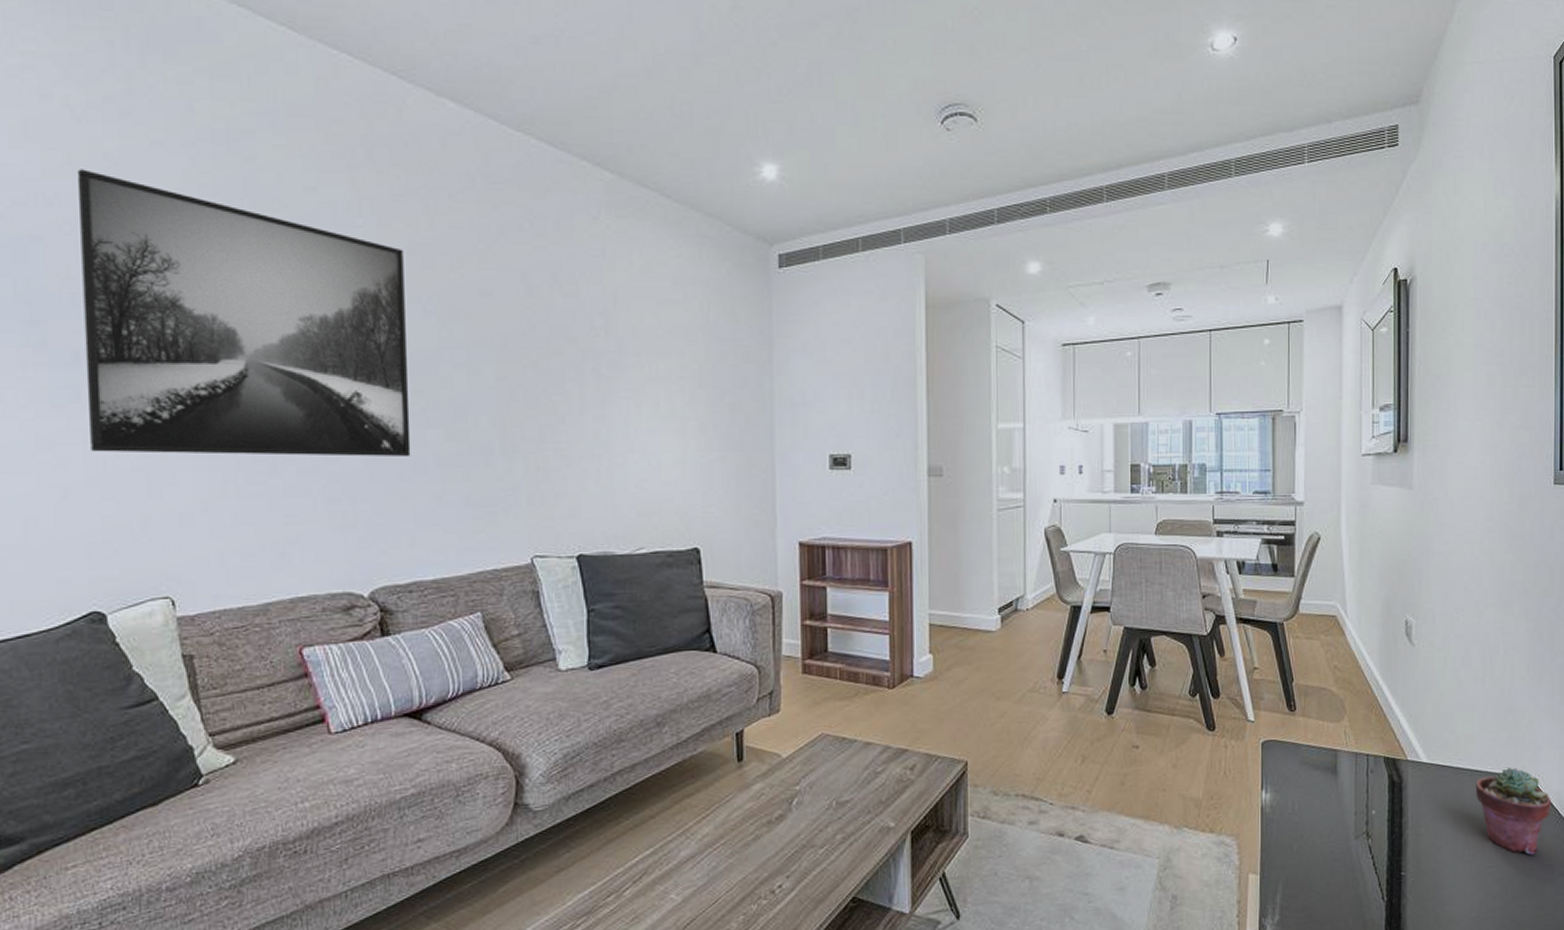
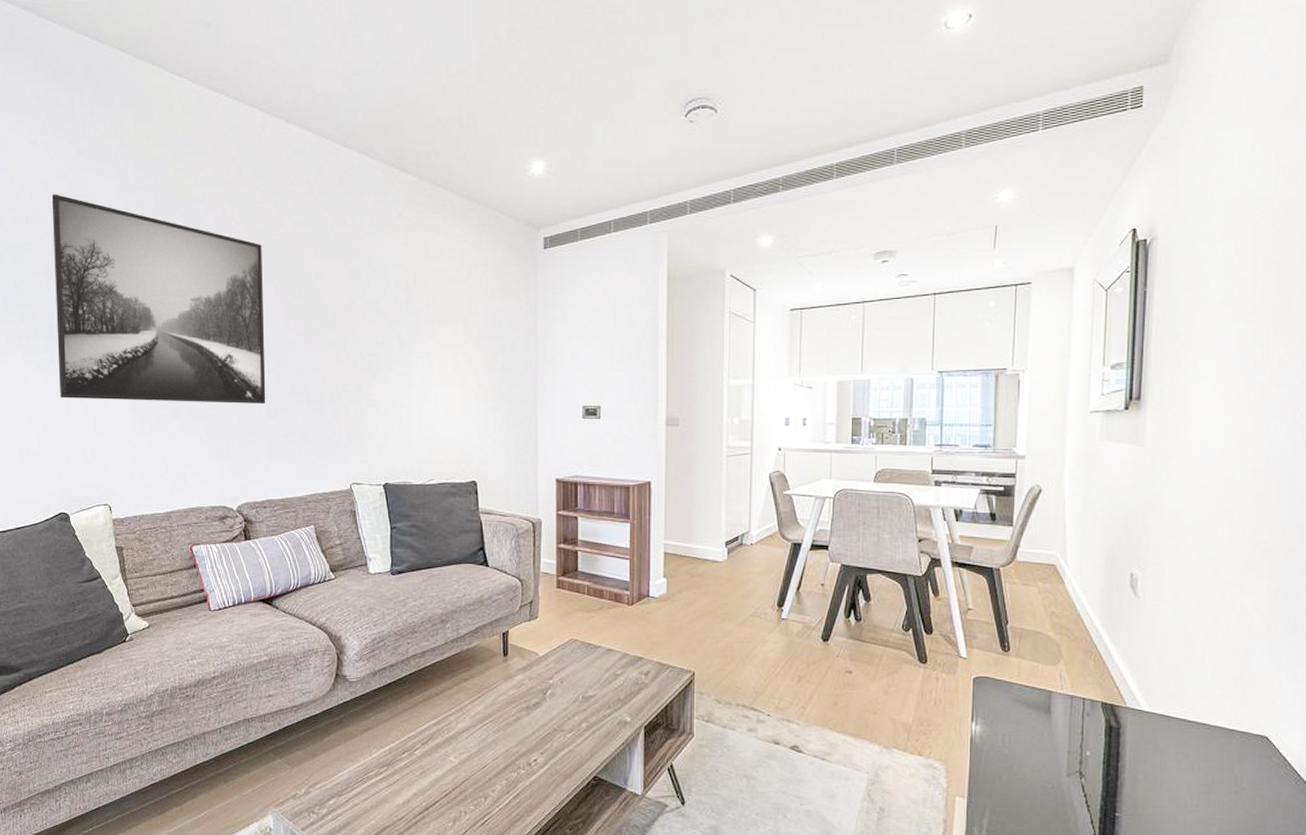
potted succulent: present [1475,767,1551,855] -> none [1201,723,1290,812]

